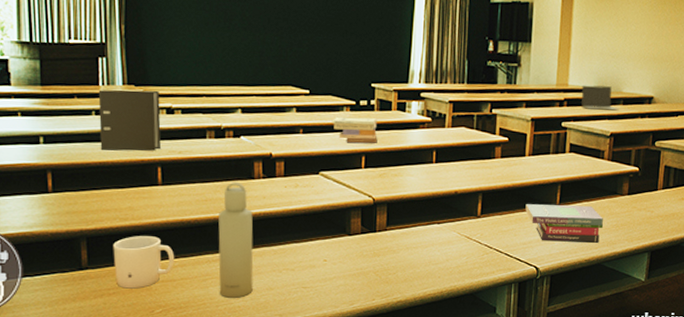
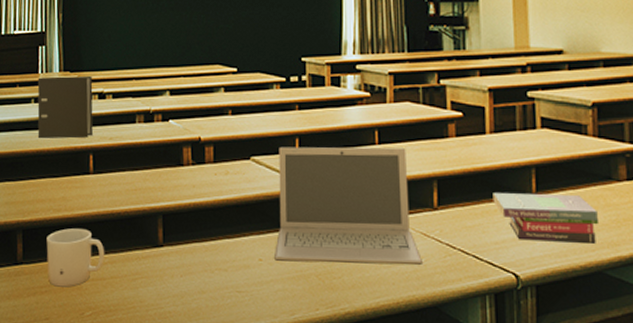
bottle: present [218,182,253,299] -> none [148,170,184,303]
books: present [331,117,378,144] -> none [261,95,311,124]
laptop: none [338,163,464,262] -> present [275,146,422,265]
laptop: present [581,85,619,111] -> none [547,46,599,75]

